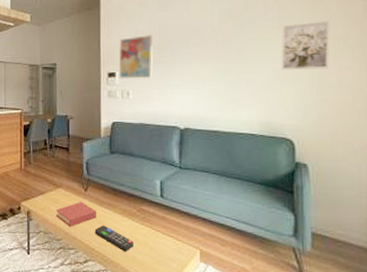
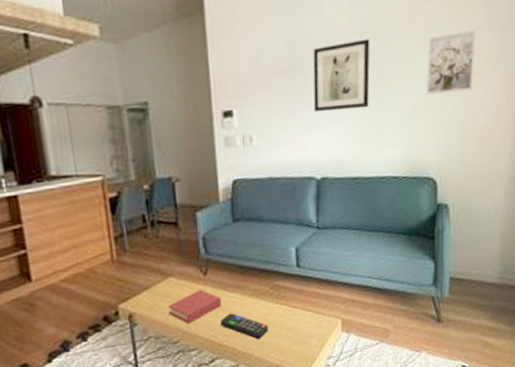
wall art: present [119,35,154,79] -> none [235,54,281,119]
wall art: none [179,26,229,78] -> present [313,38,371,111]

